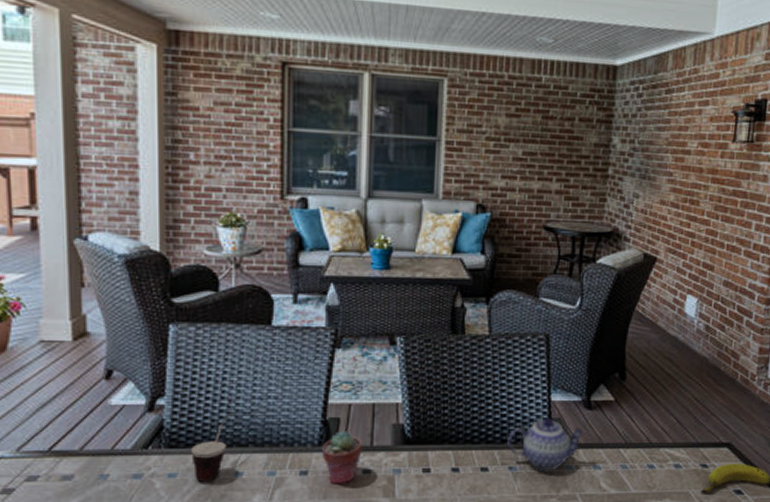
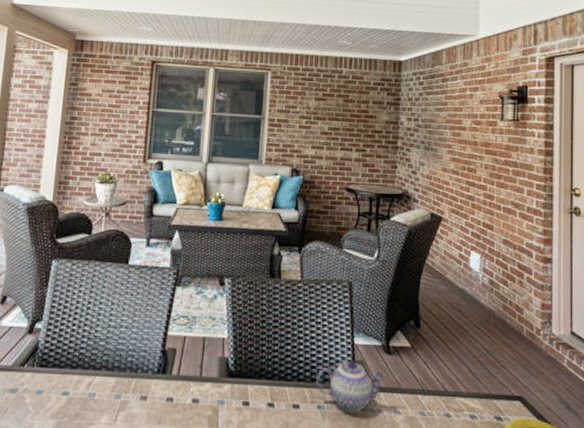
cup: present [191,412,232,481] -> none [56,338,92,400]
potted succulent: present [322,431,363,486] -> none [160,360,193,412]

